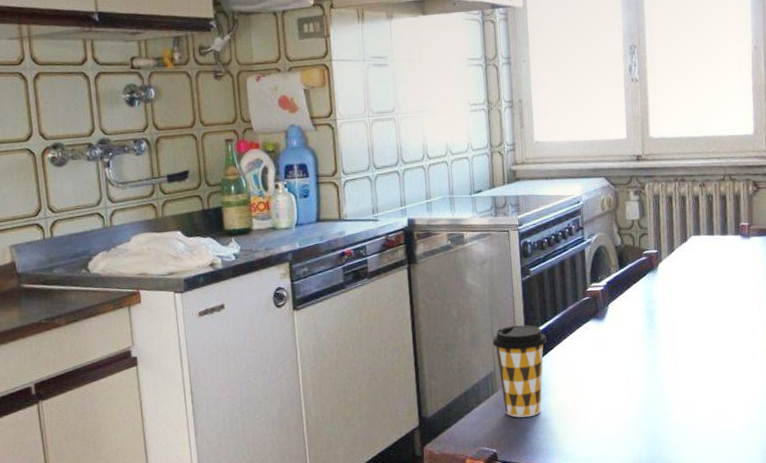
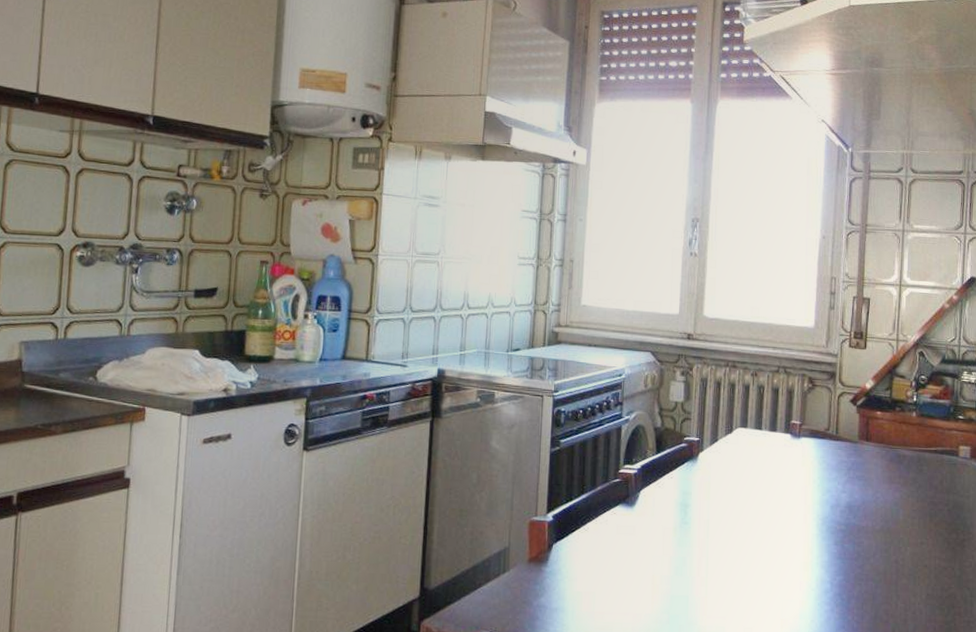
coffee cup: present [492,325,547,418] -> none [511,499,569,604]

